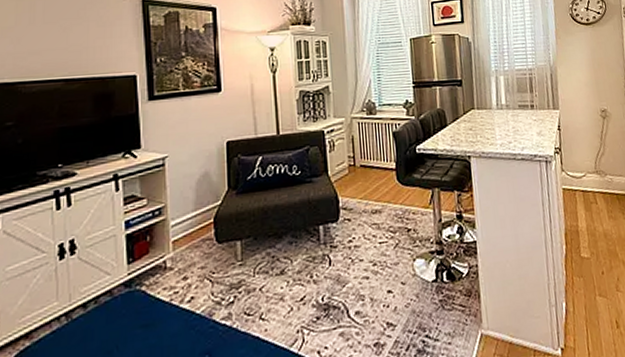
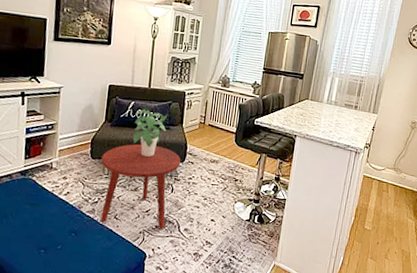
side table: none [230,207,335,330] -> present [101,144,181,229]
potted plant: none [266,162,309,225] -> present [132,109,167,157]

